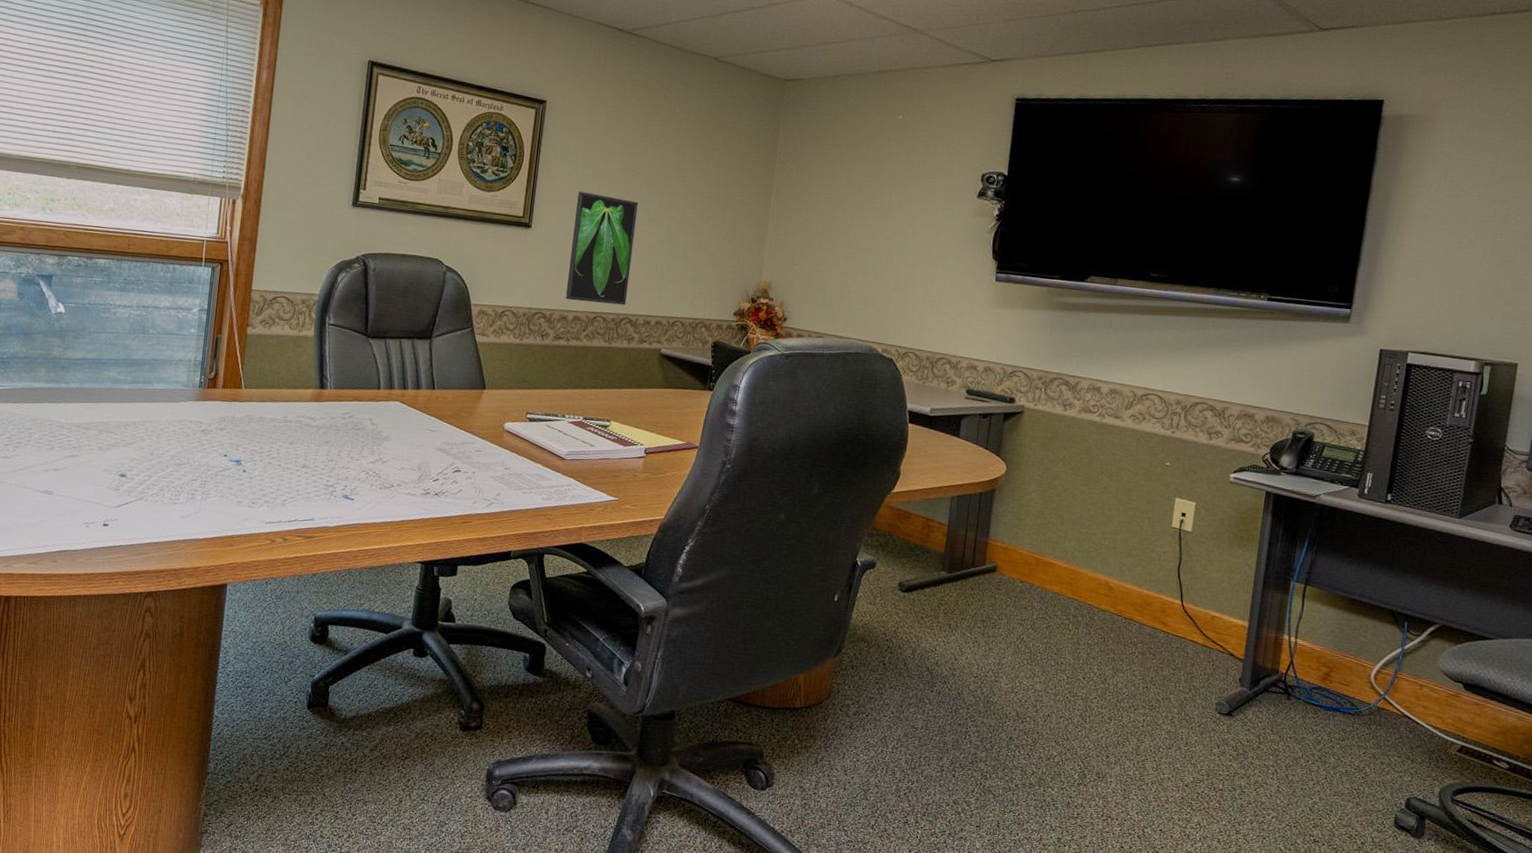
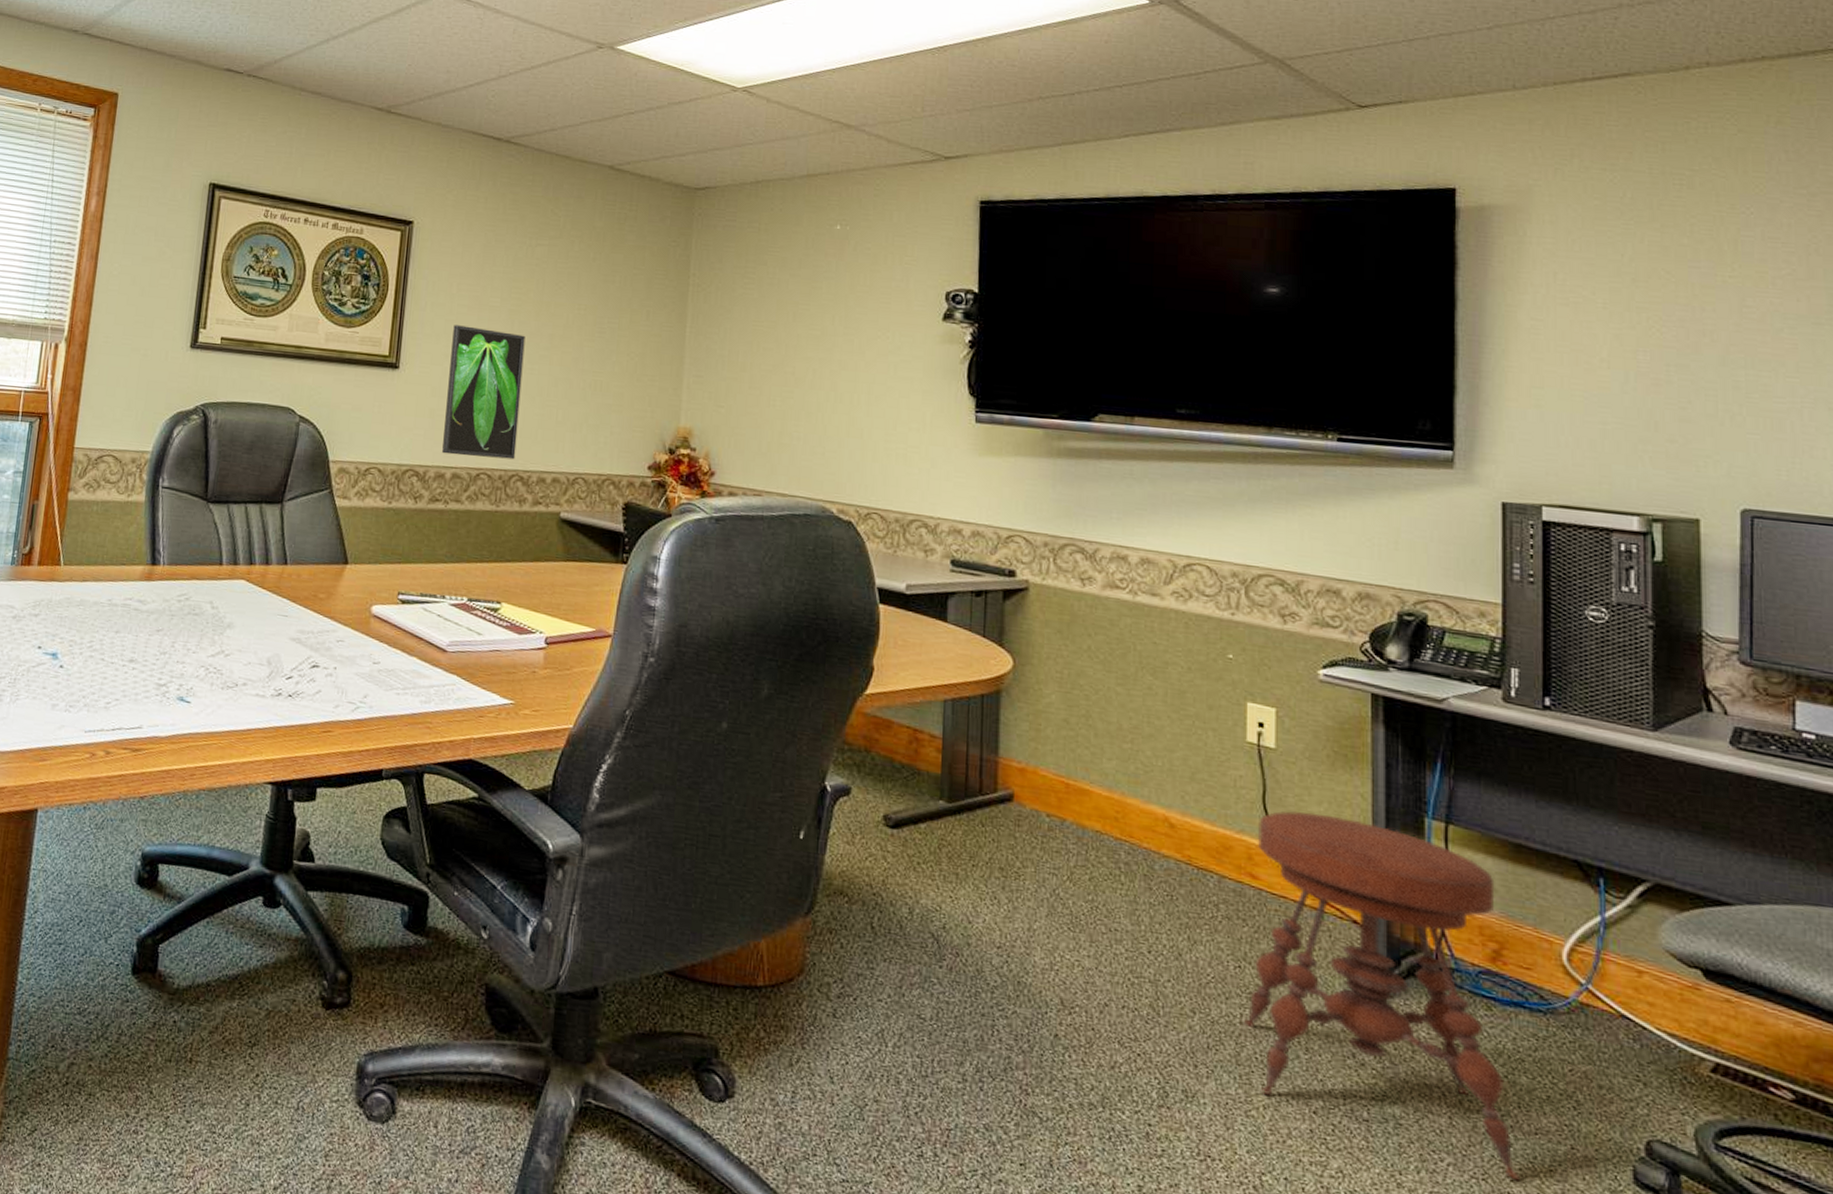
stool: none [1145,576,1333,827] -> present [1244,810,1520,1181]

